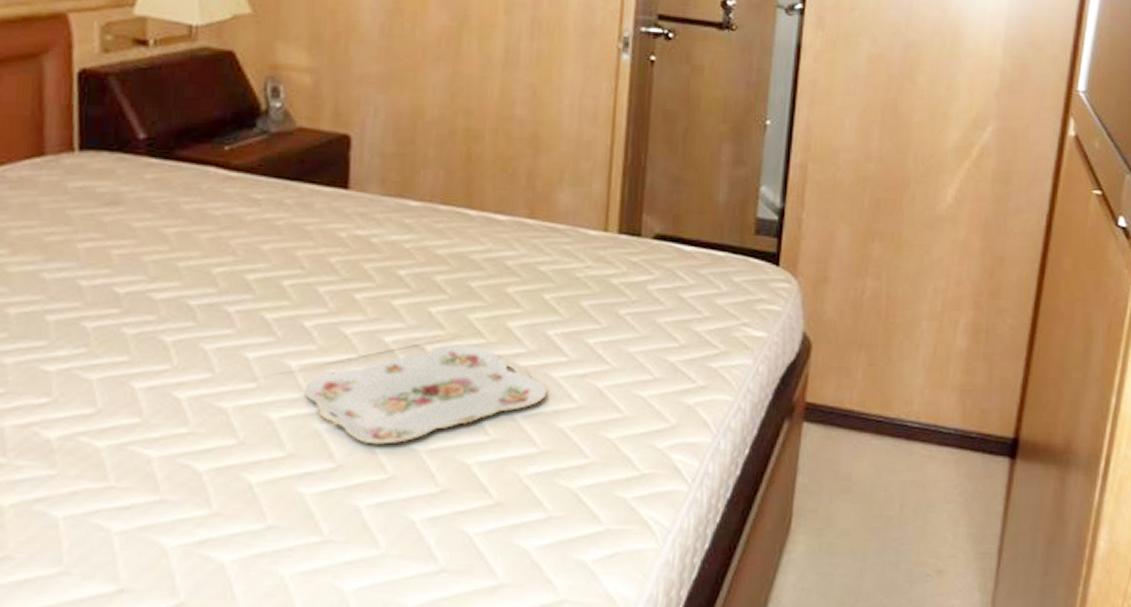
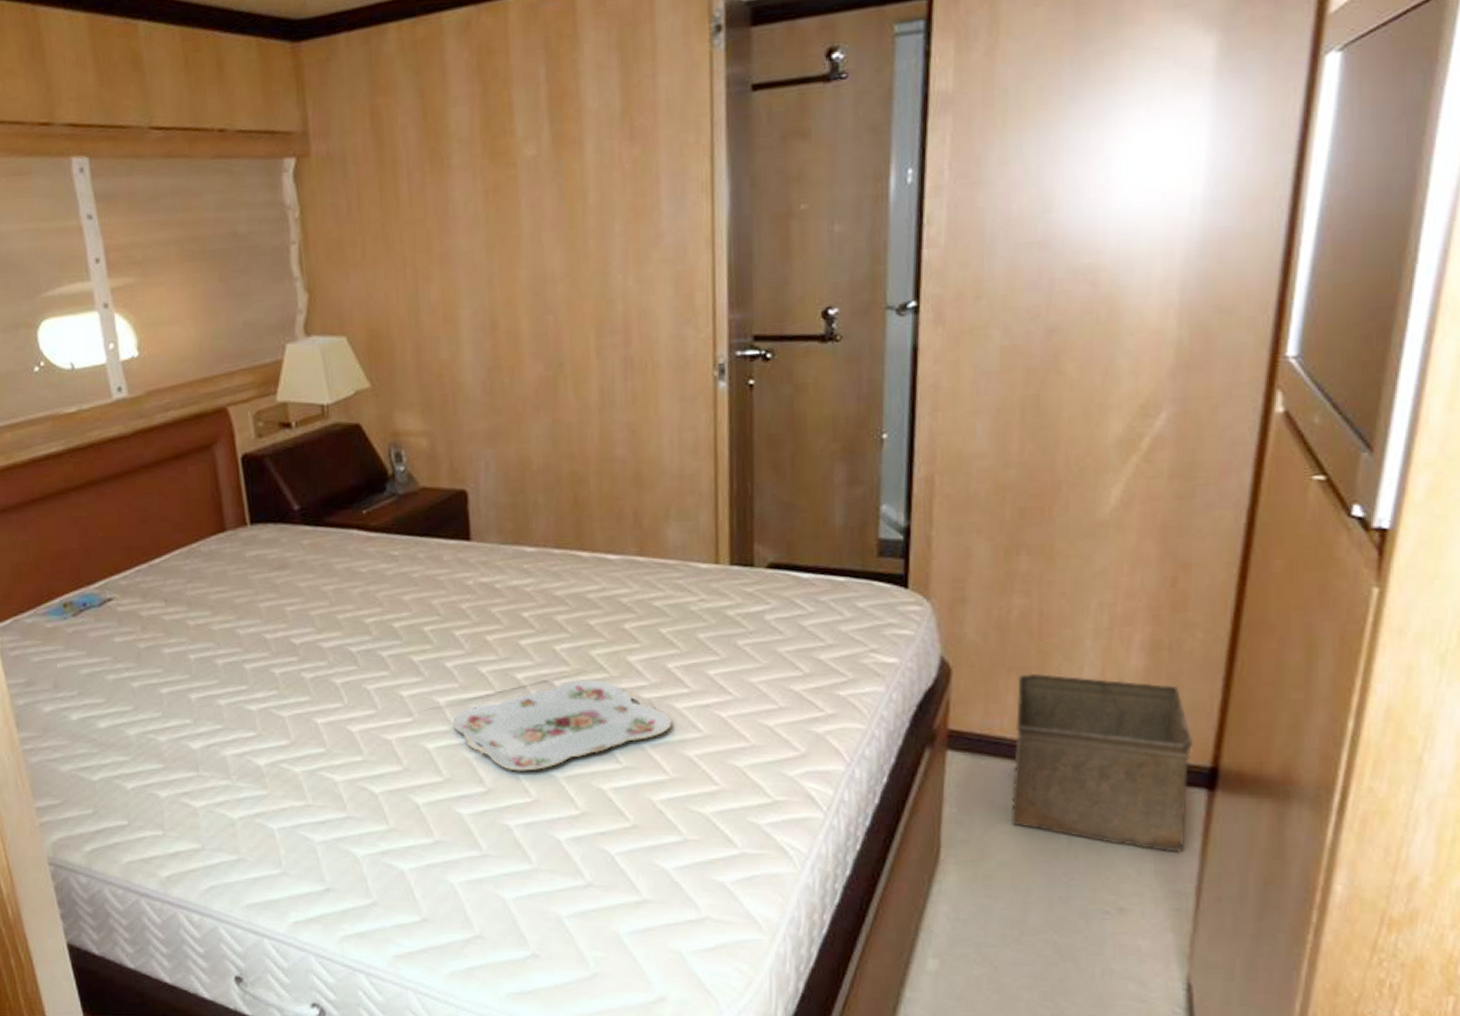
storage bin: none [853,350,1001,516] -> present [1010,673,1194,852]

